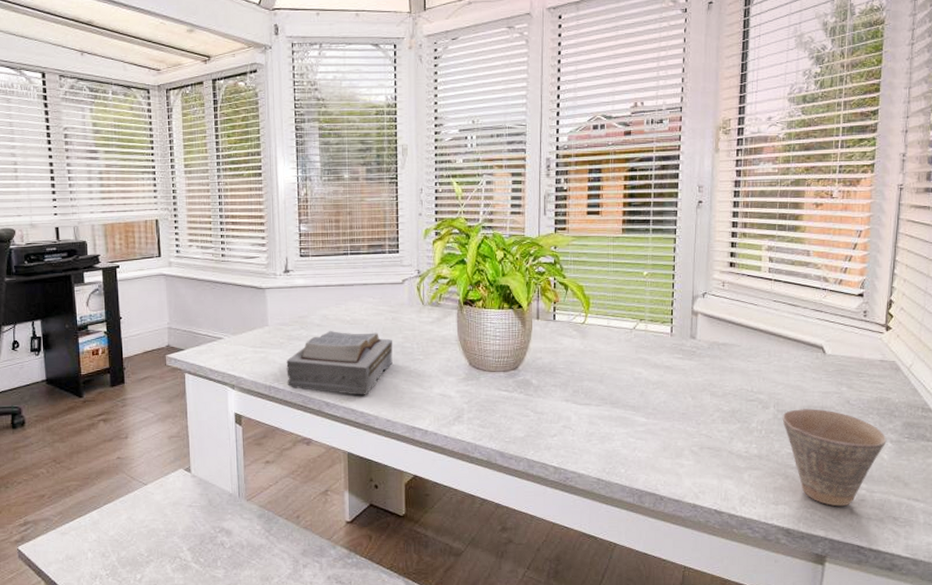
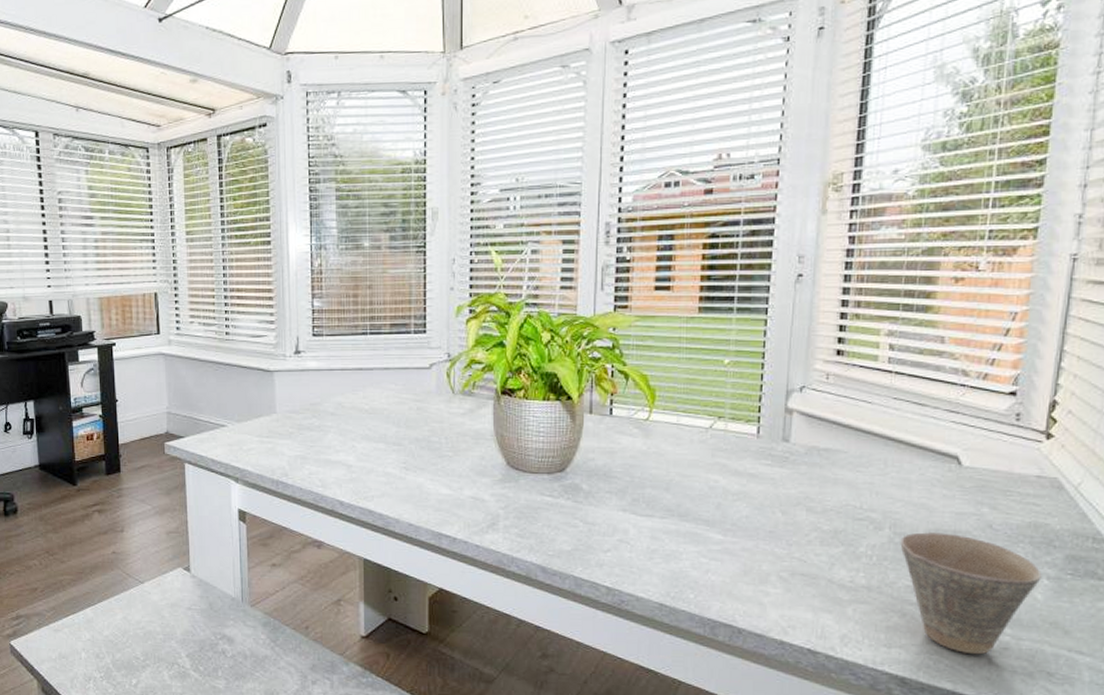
bible: present [286,331,393,395] -> none [296,421,418,495]

